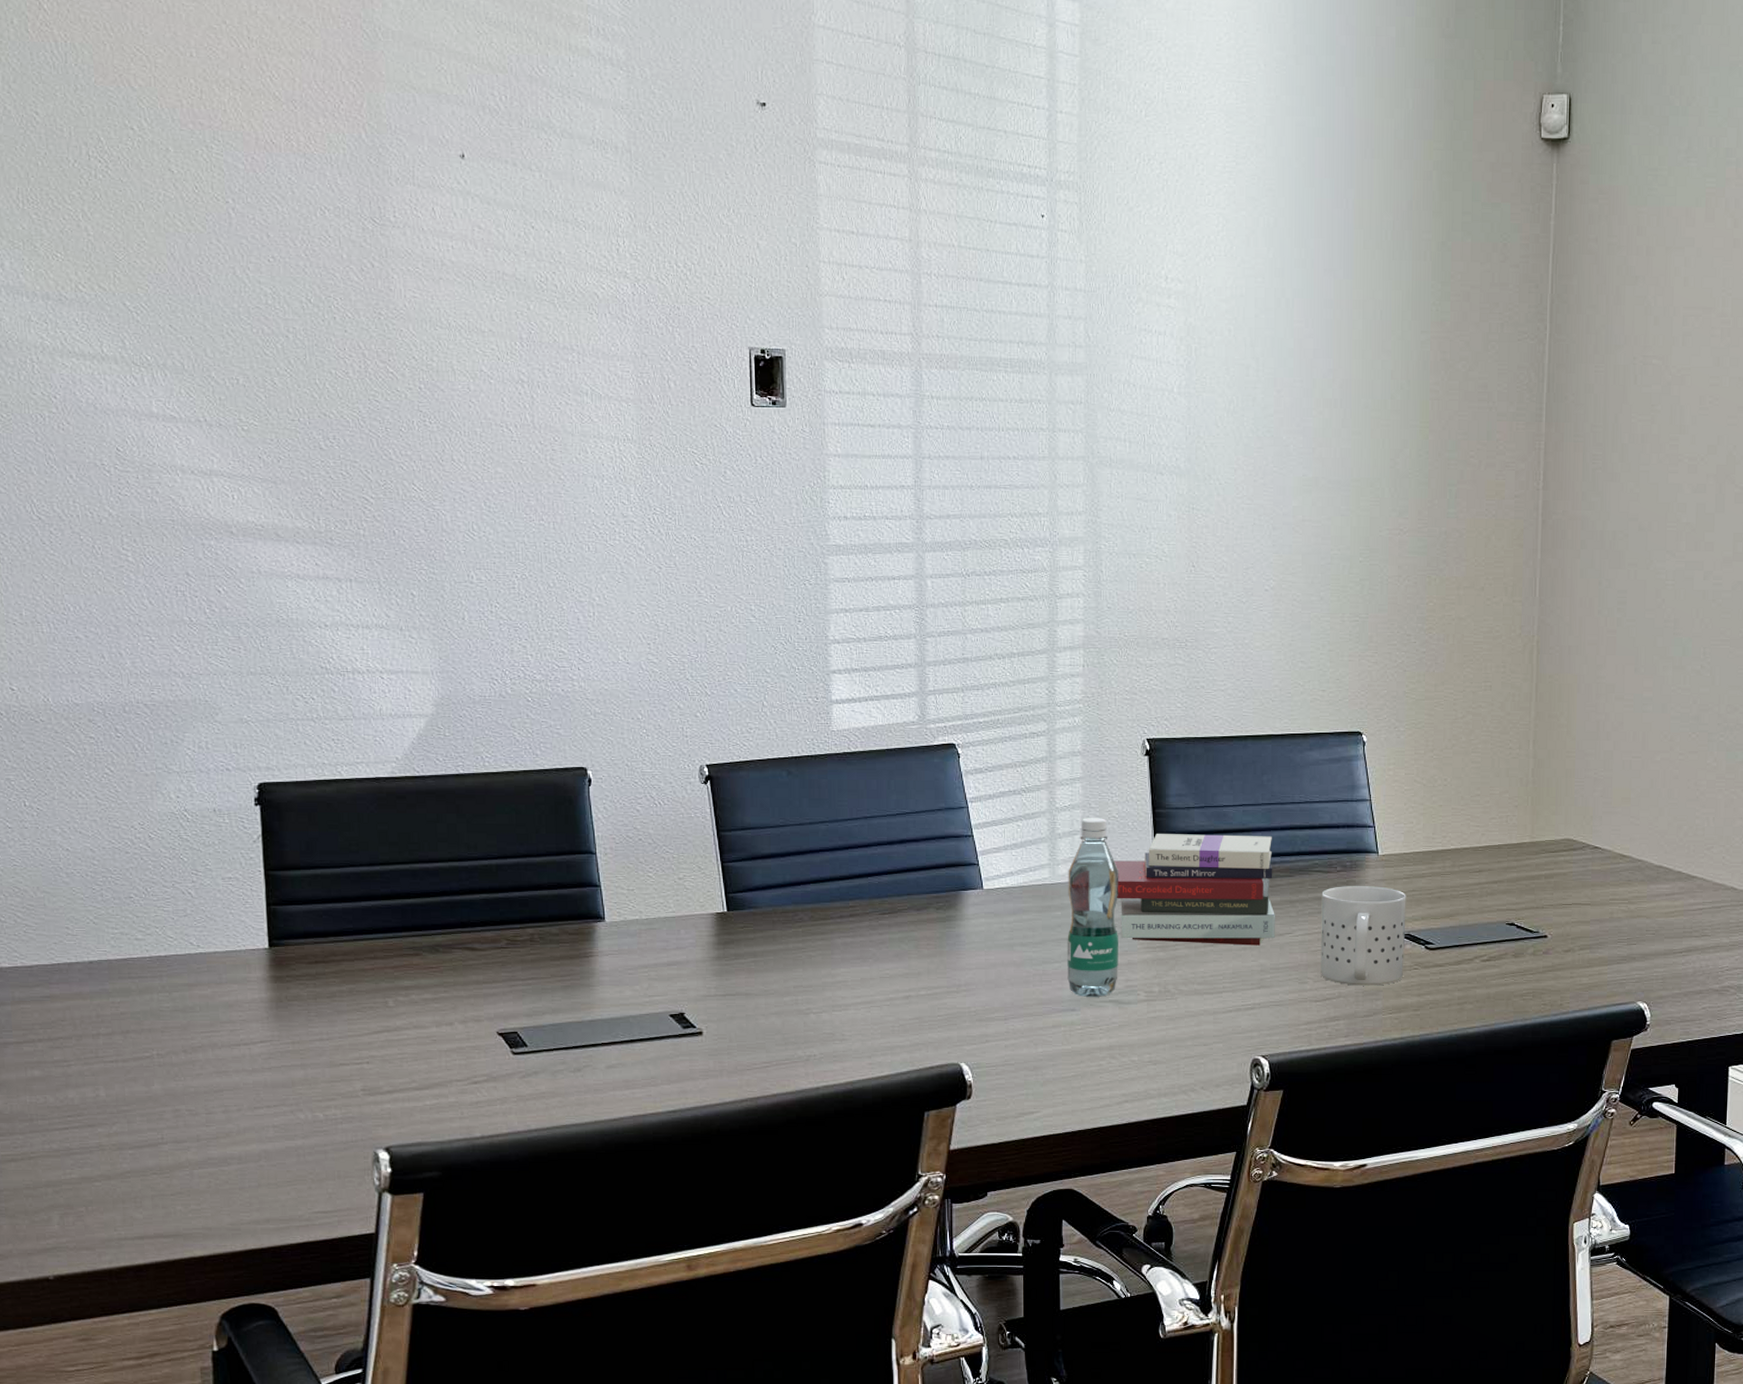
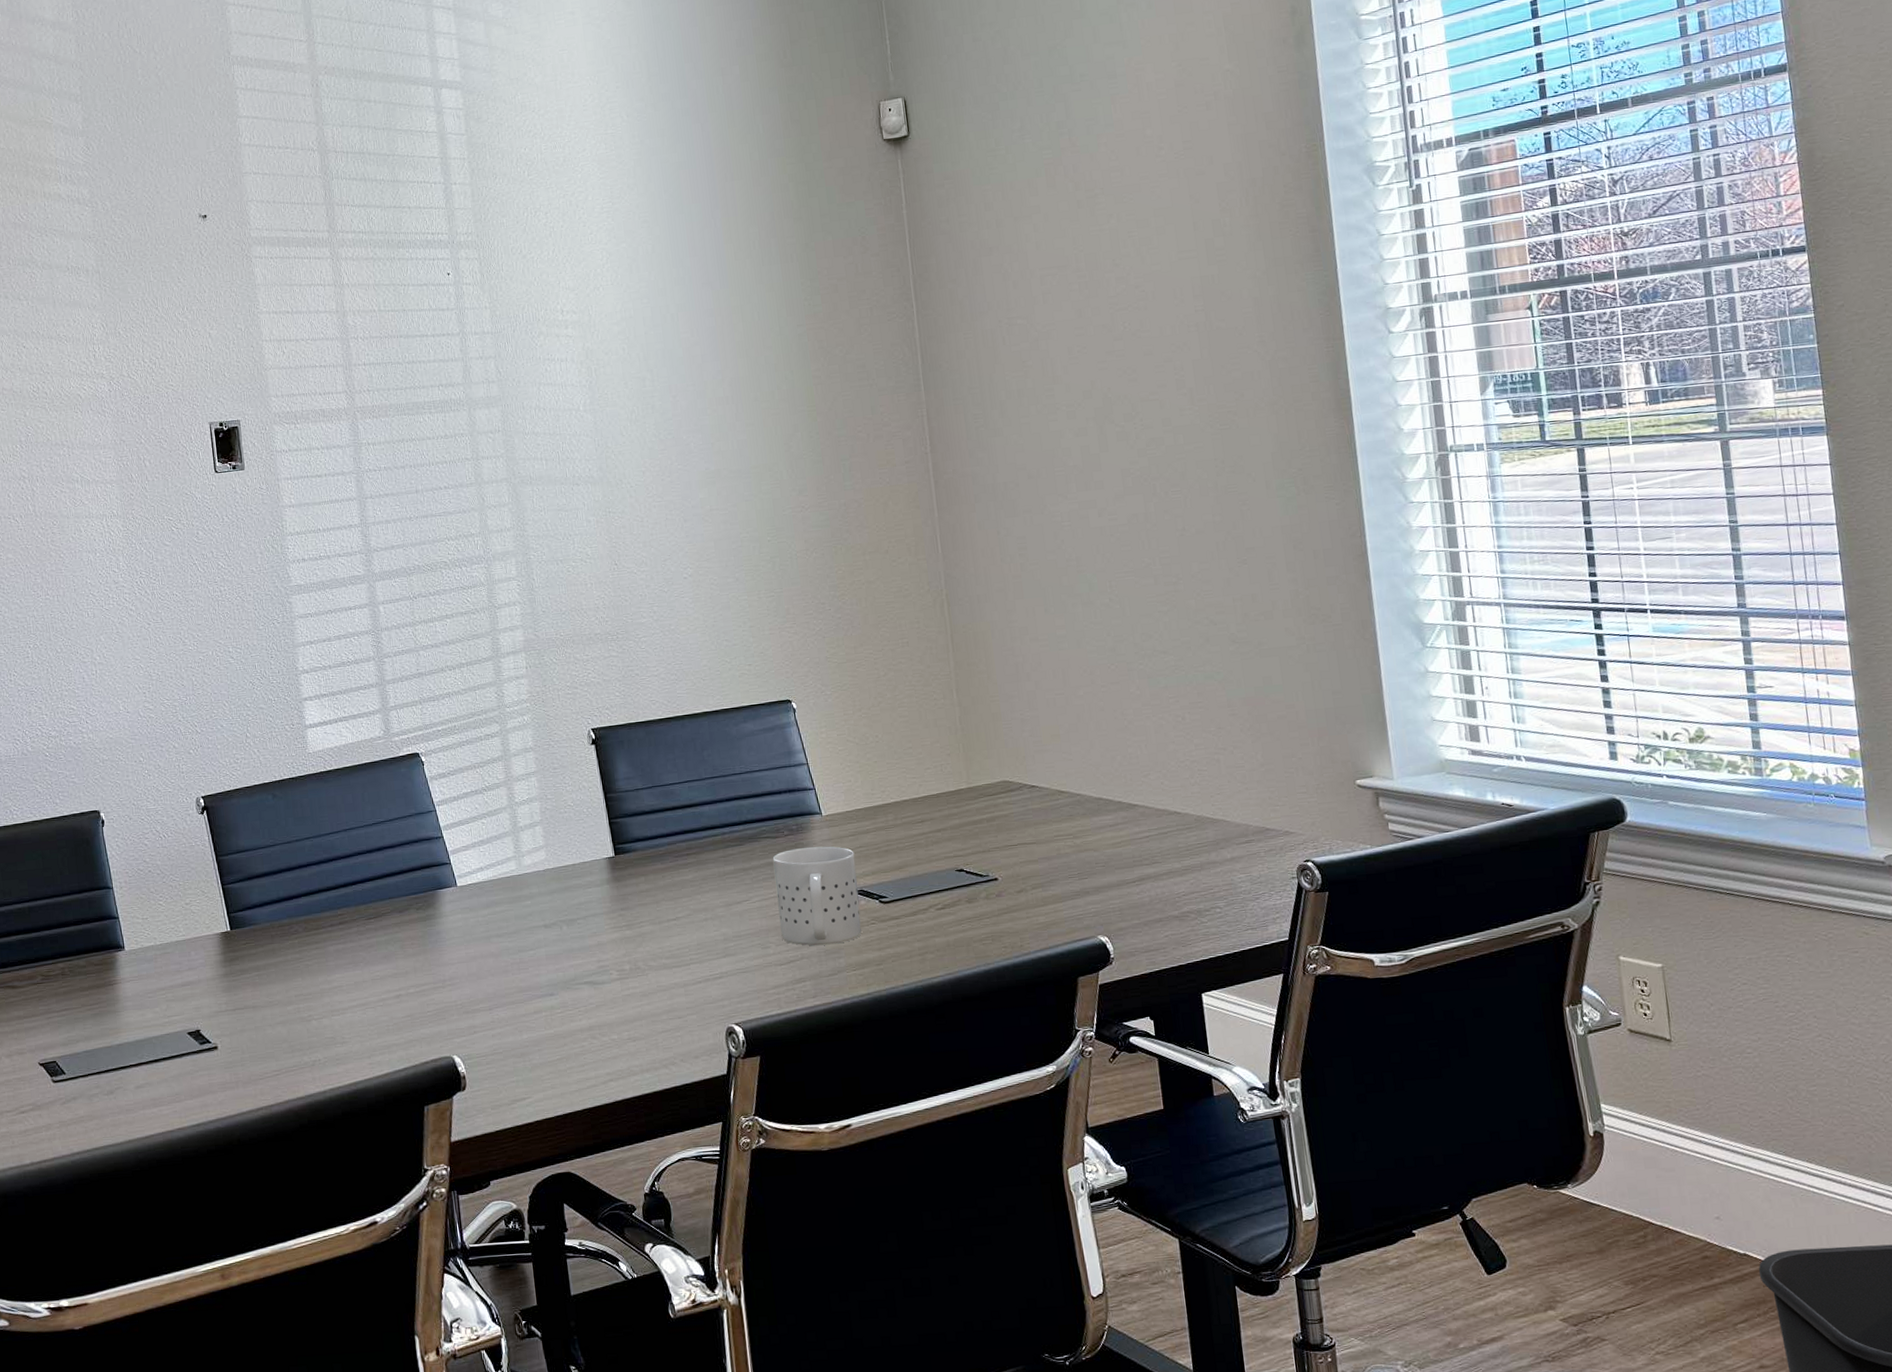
bottle: present [1067,818,1119,997] -> none [532,807,590,981]
books: present [1113,834,1276,946] -> none [573,808,734,922]

